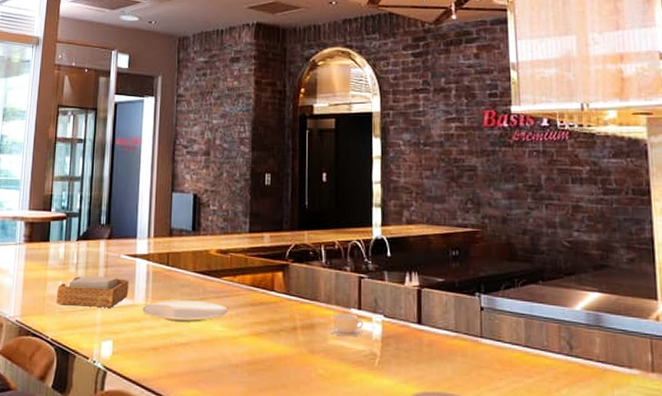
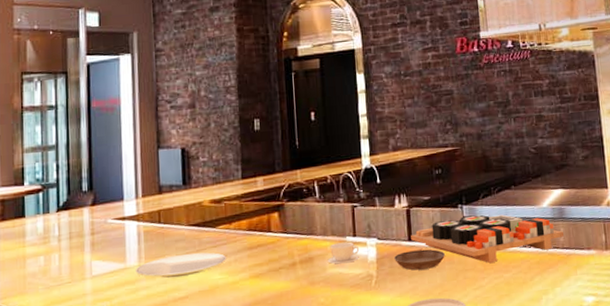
napkin holder: present [56,276,129,308] -> none [38,243,120,281]
saucer: none [400,334,457,358] -> present [393,249,445,271]
sushi platter: none [420,306,601,364] -> present [411,214,565,263]

